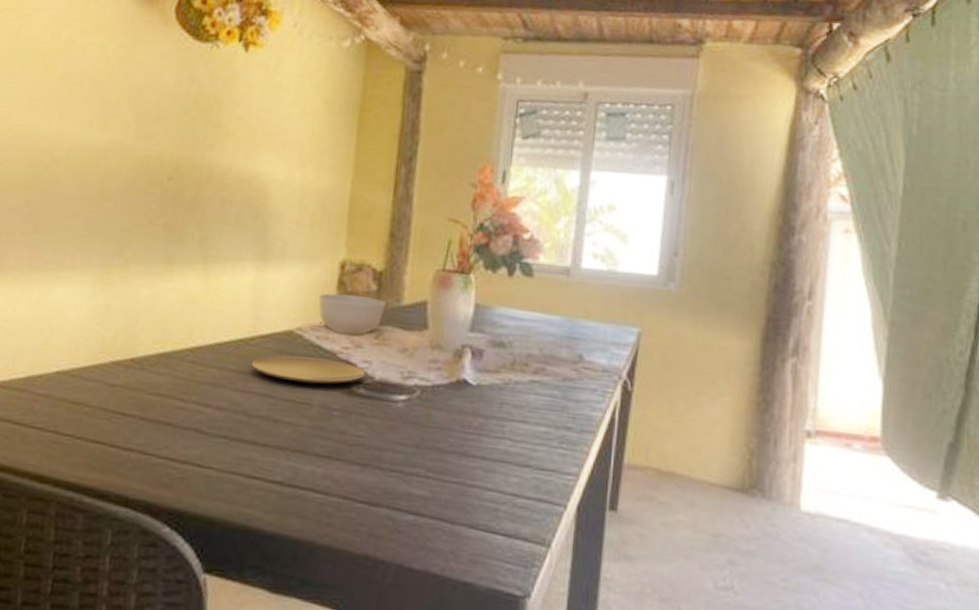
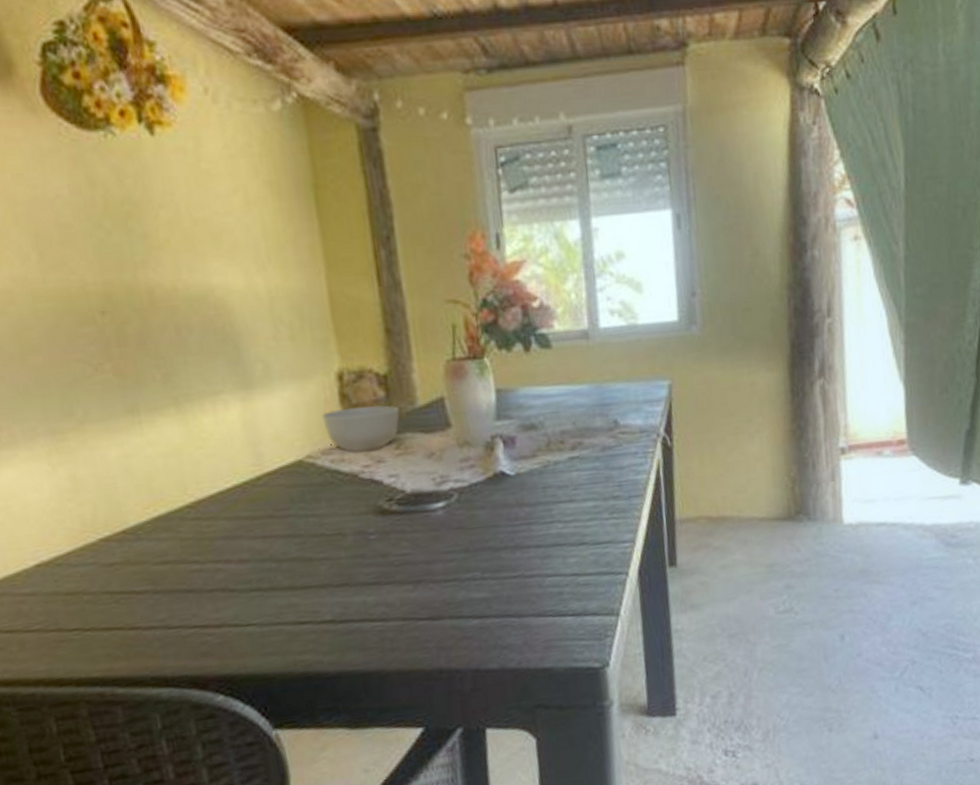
plate: present [251,355,366,385] -> none [264,481,395,515]

